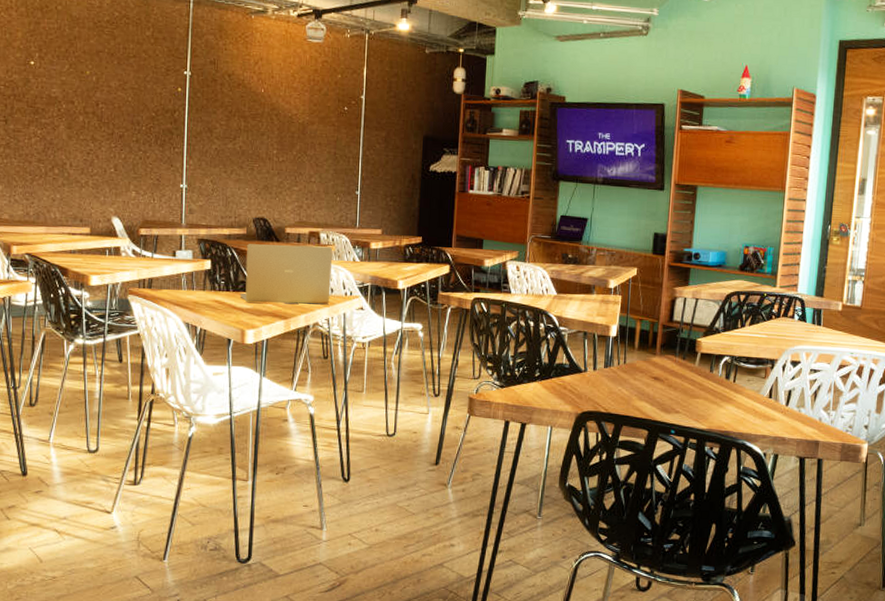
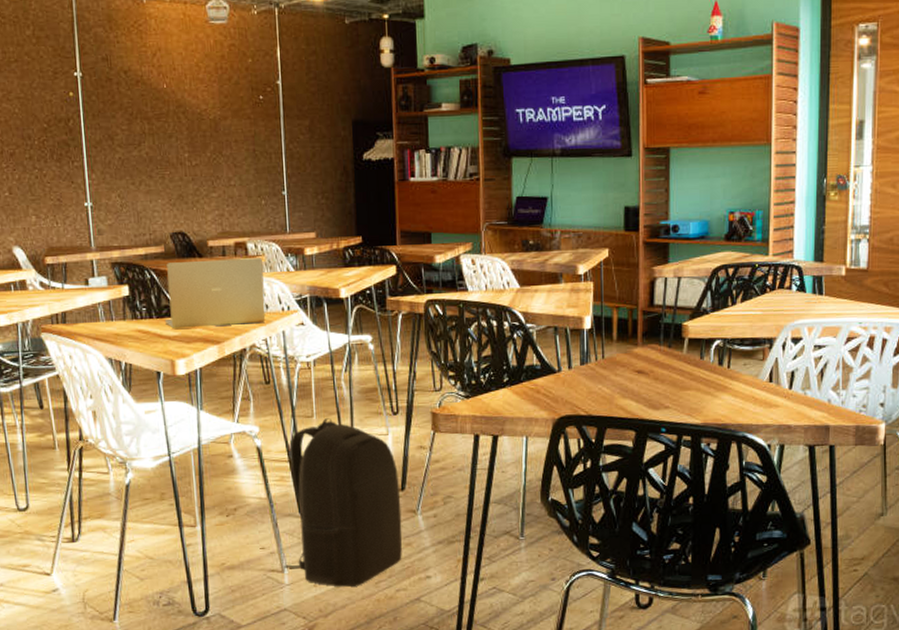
backpack: none [323,393,434,548] -> present [284,417,403,587]

